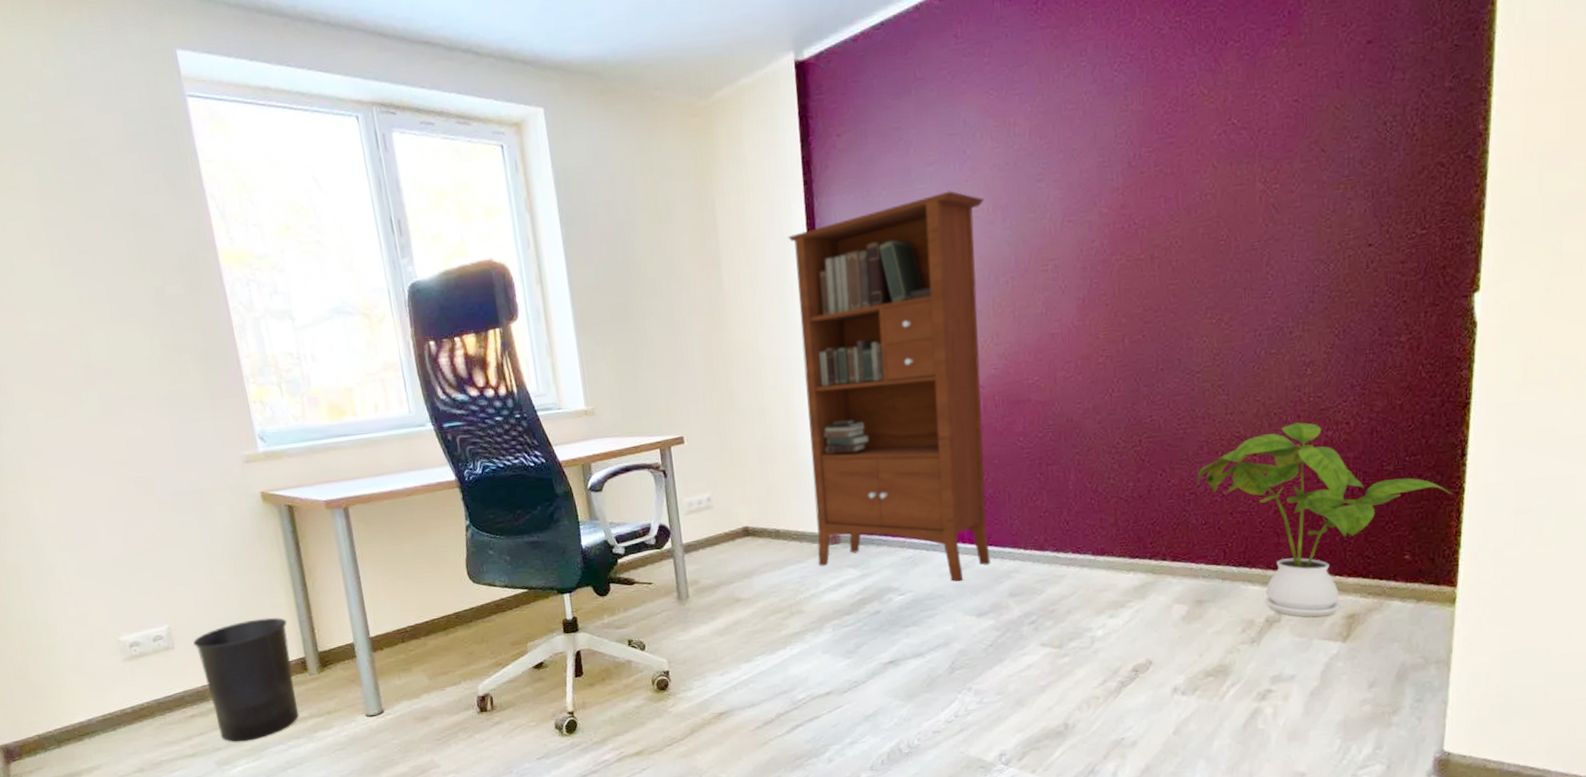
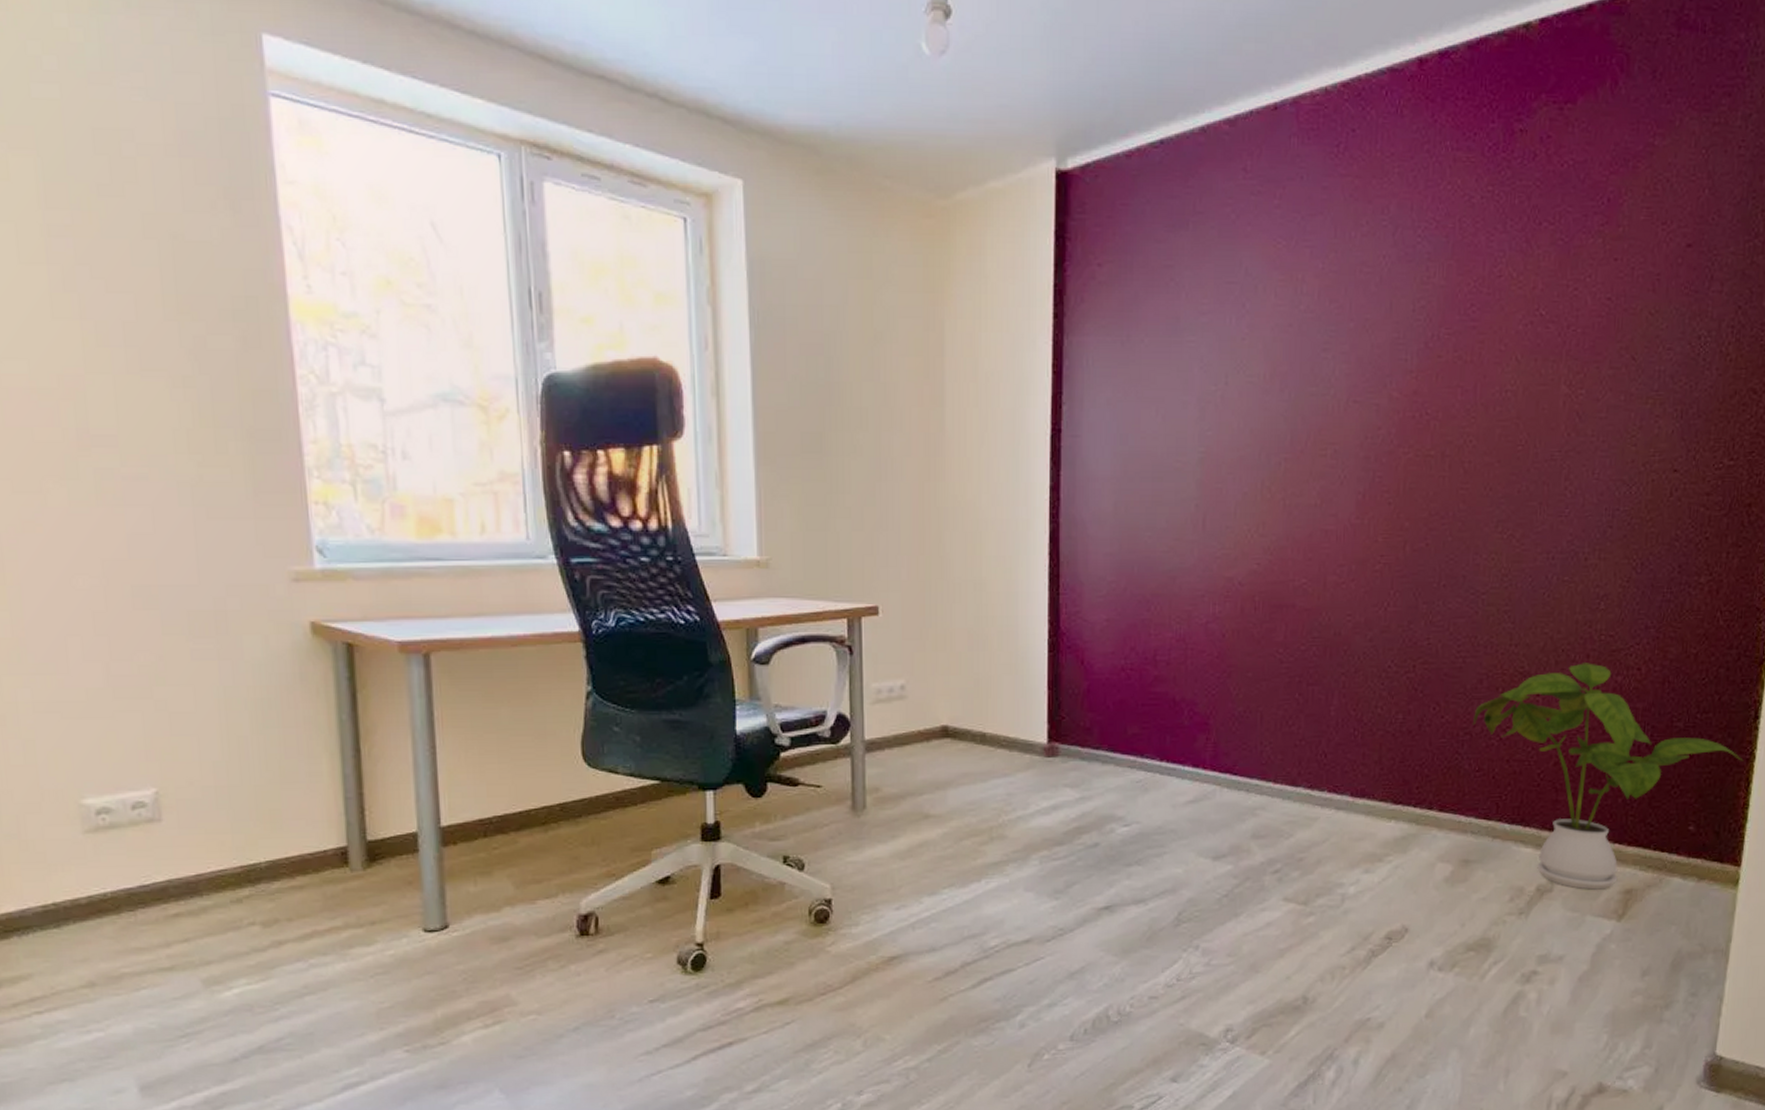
waste bin: present [193,617,299,742] -> none [190,790,330,955]
bookcase: present [788,191,990,582] -> none [1029,348,1262,816]

